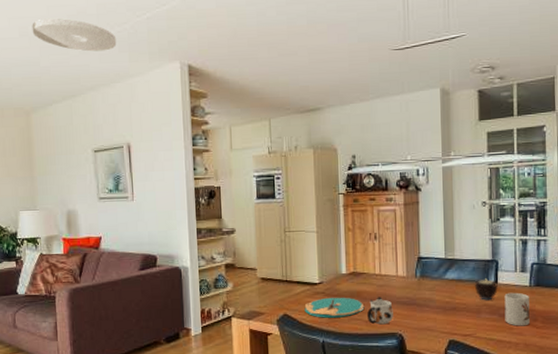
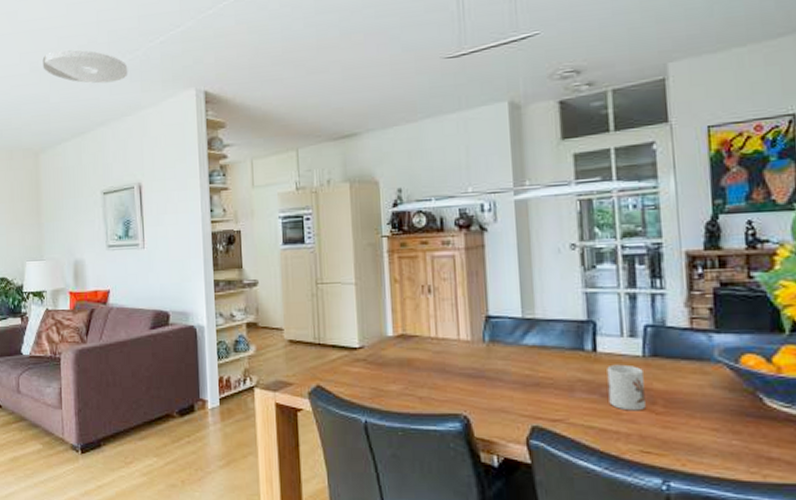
plate: present [304,297,365,318] -> none [341,365,418,392]
mug: present [367,297,393,325] -> none [421,366,455,403]
candle: present [474,278,498,301] -> none [563,345,597,375]

